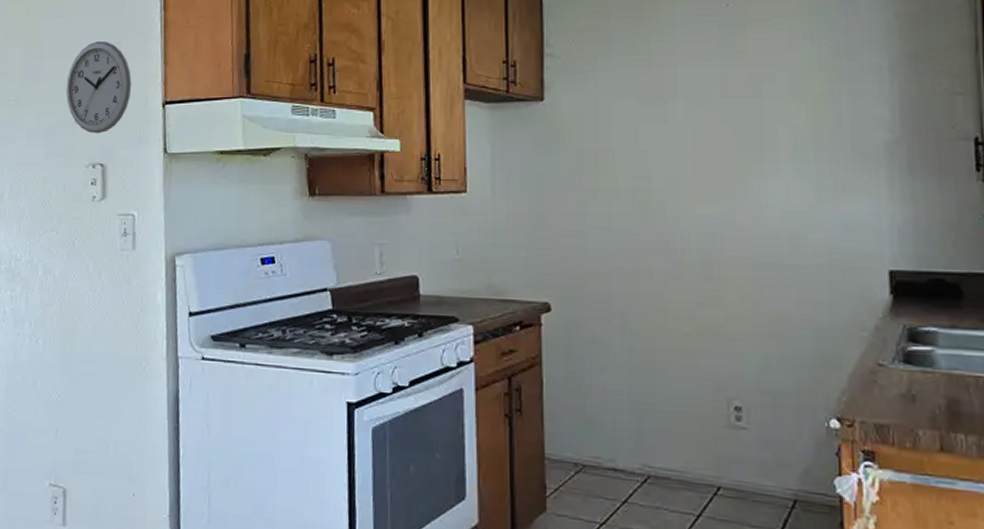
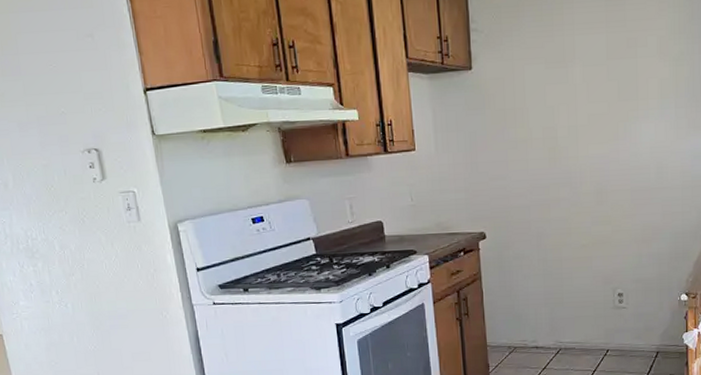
wall clock: present [65,41,132,134] -> none [47,34,113,122]

